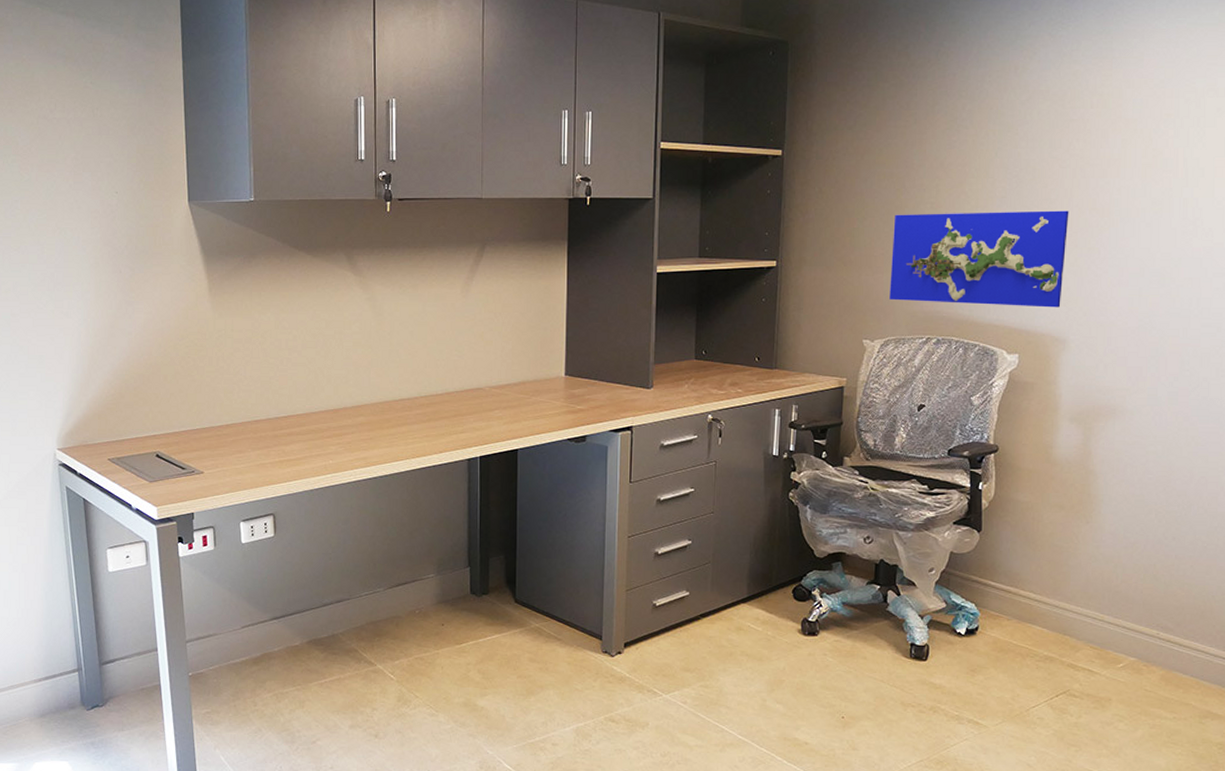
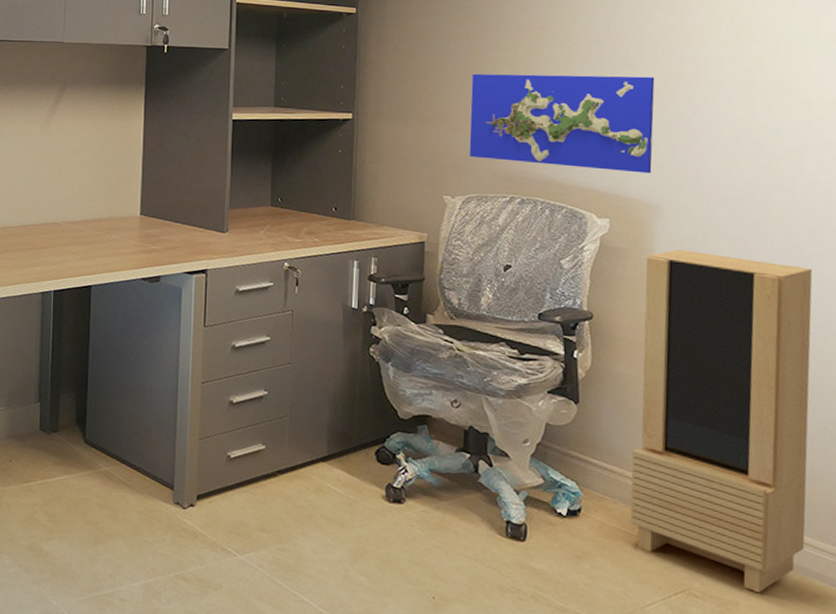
storage cabinet: none [1021,381,1199,689] -> present [629,249,813,594]

